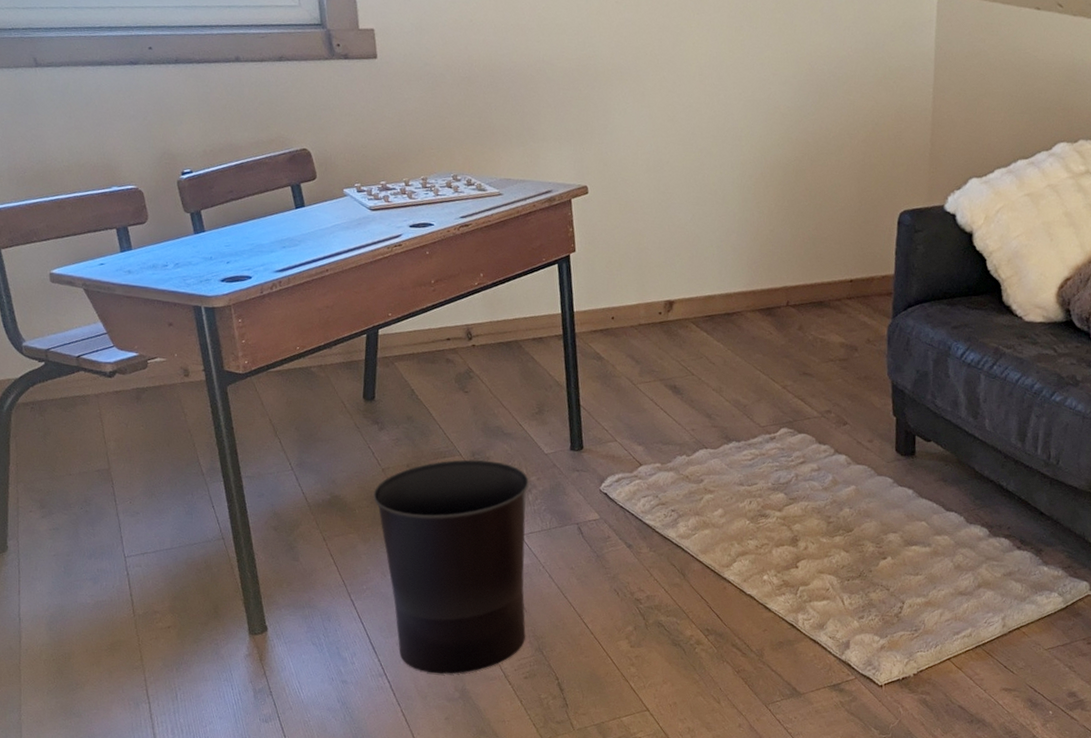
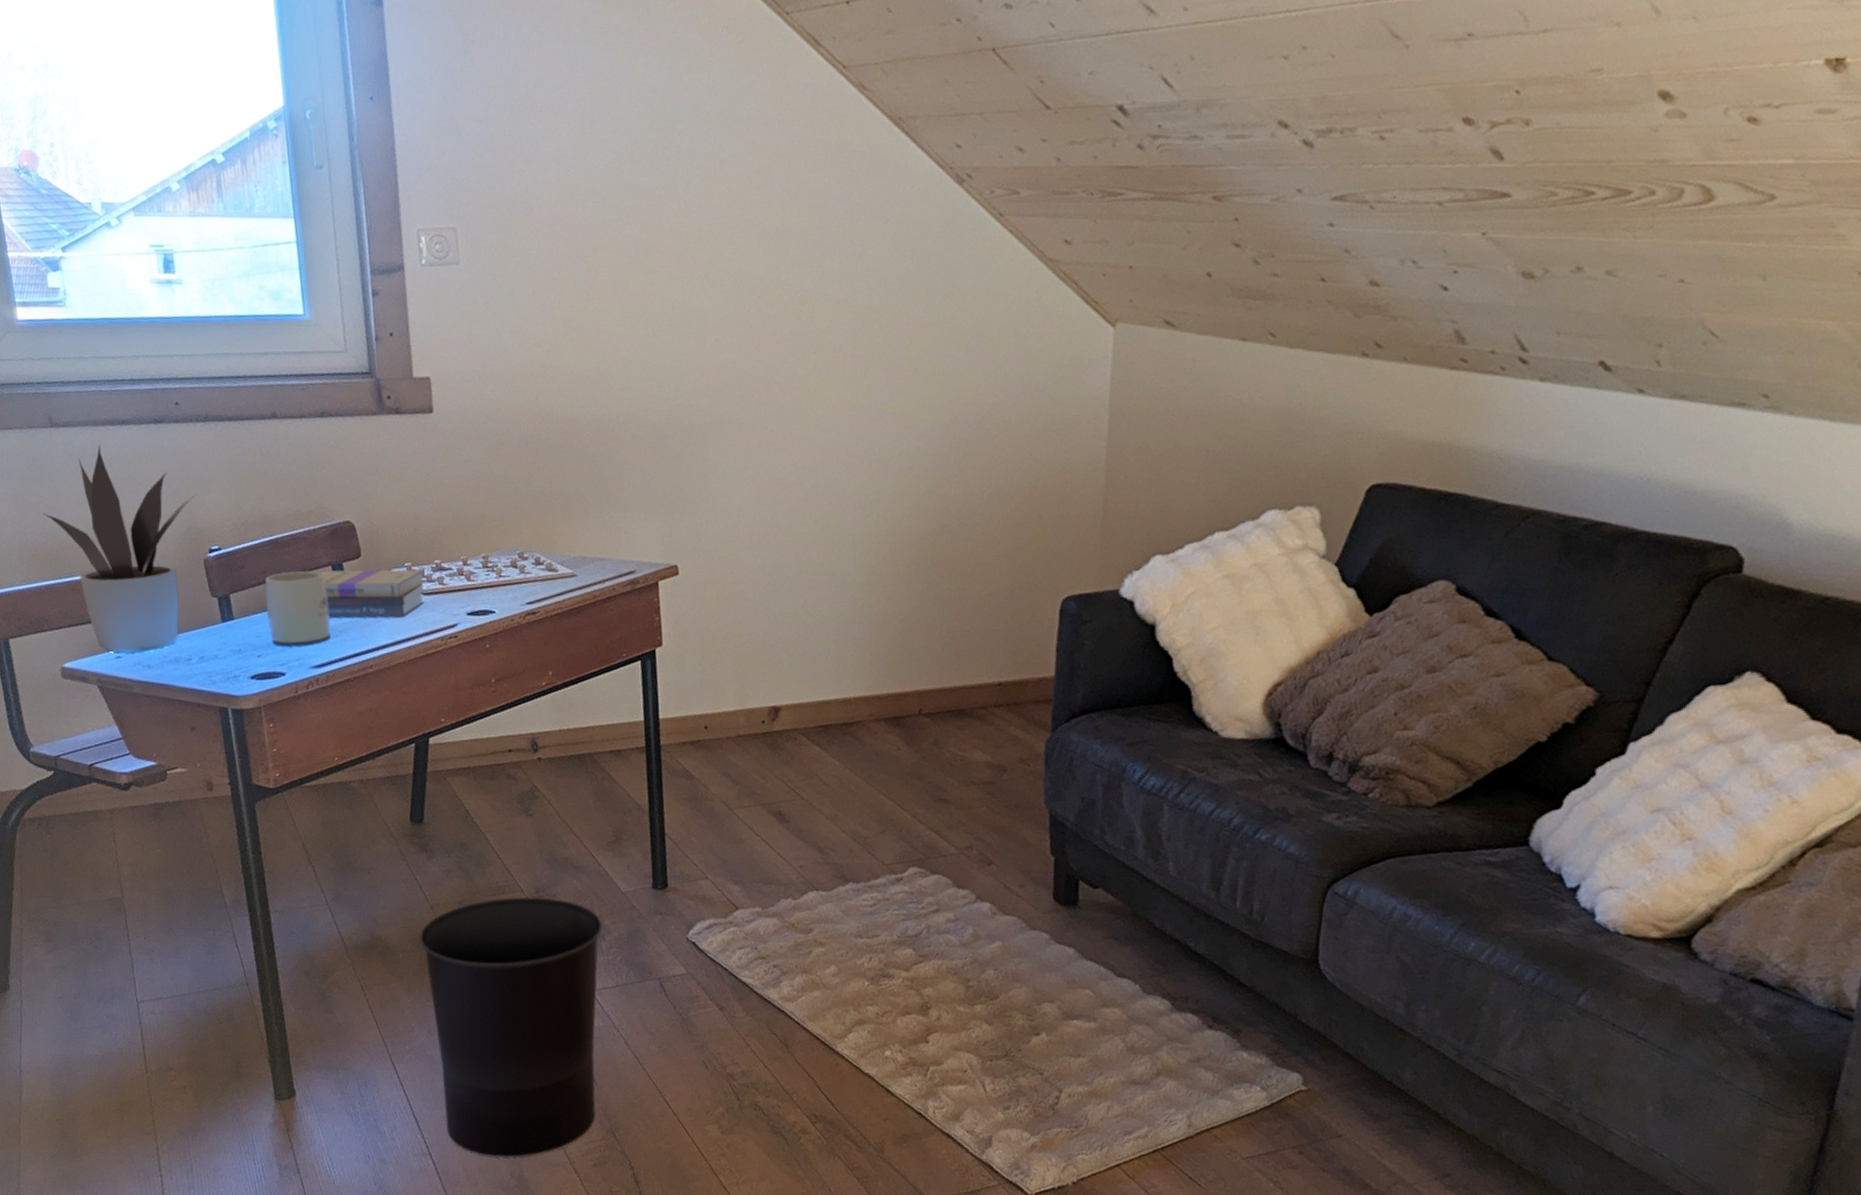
potted plant: none [30,83,170,262] -> present [43,445,197,654]
mug: none [232,190,291,255] -> present [264,570,331,647]
books: none [281,189,373,231] -> present [320,569,425,619]

